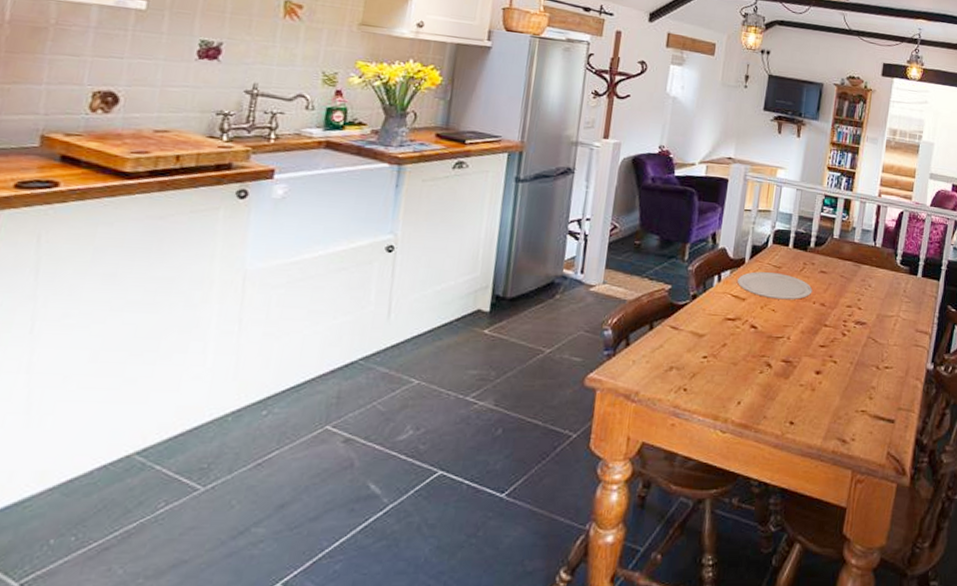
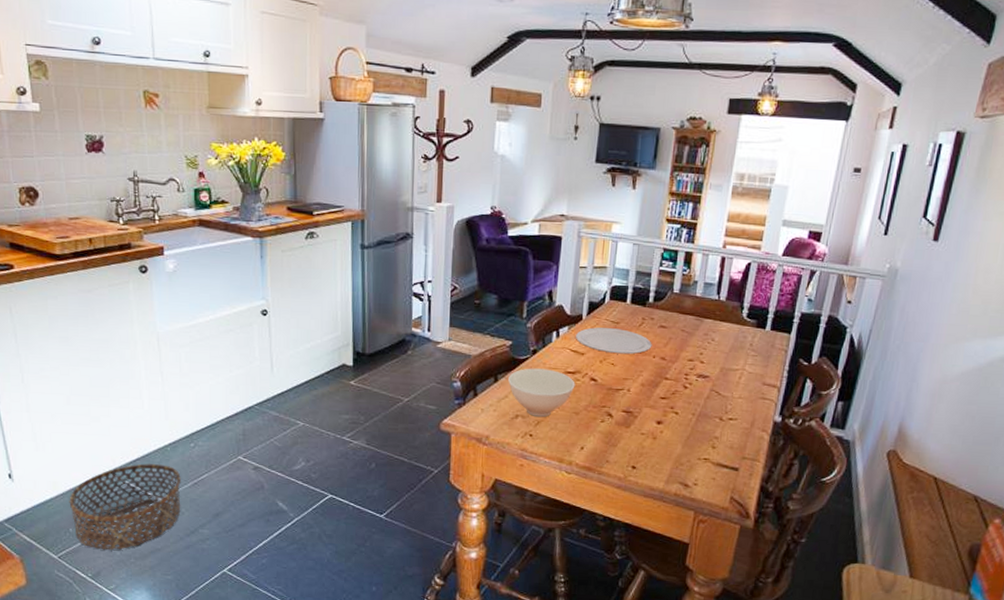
basket: none [57,440,240,568] -> present [69,463,181,551]
bowl: none [664,314,735,369] -> present [508,368,575,417]

